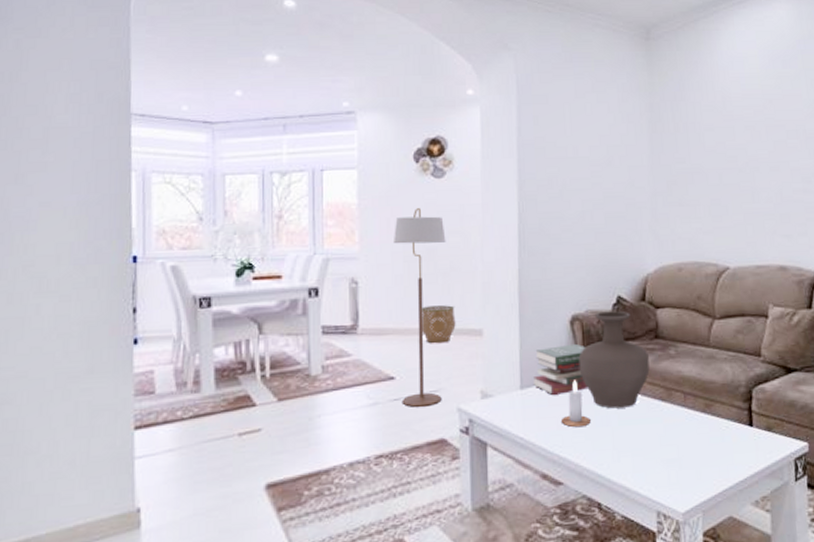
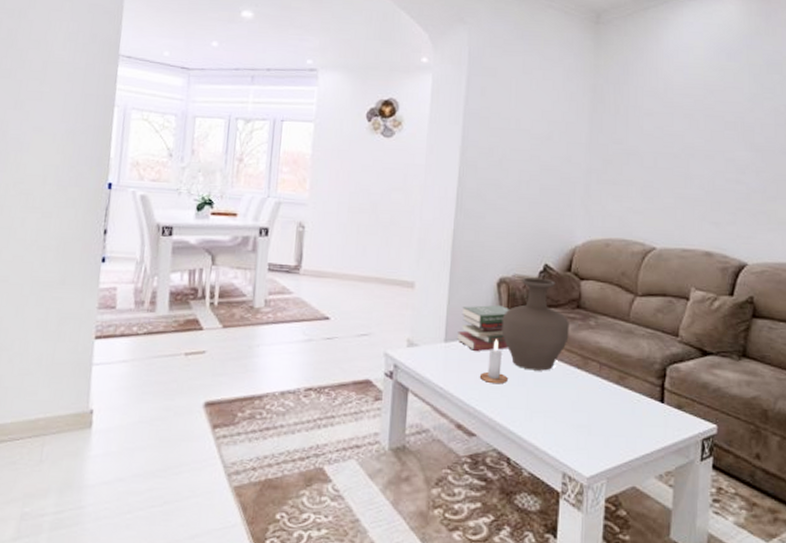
floor lamp: present [394,208,446,407] -> none [334,163,389,348]
basket: present [422,305,456,344] -> none [359,255,391,291]

